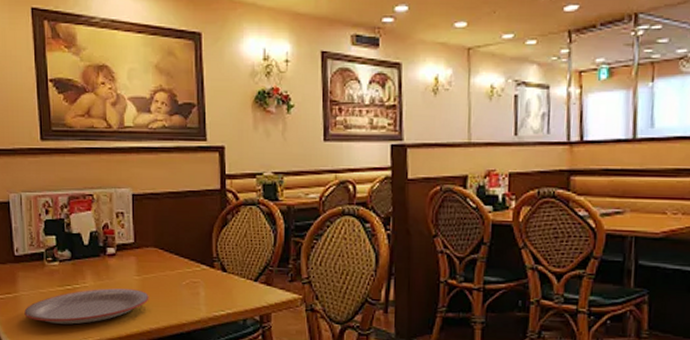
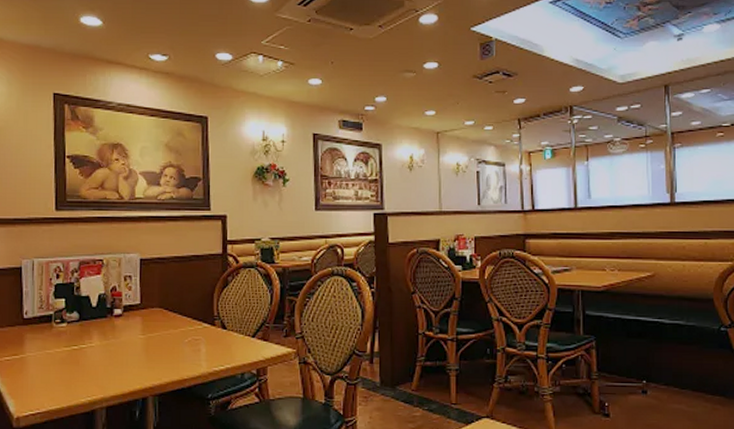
plate: present [24,288,149,325] -> none [30,347,153,383]

